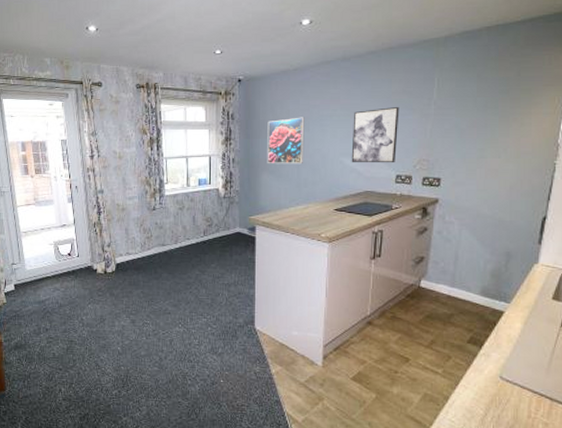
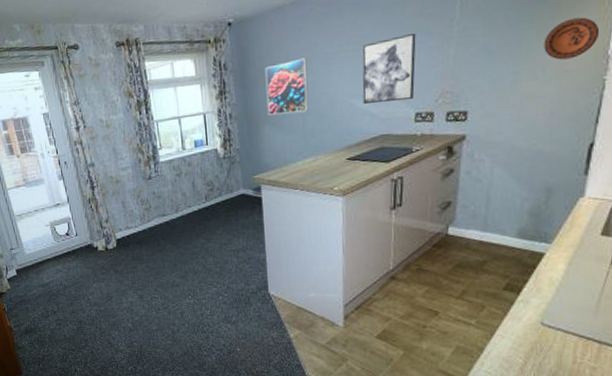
decorative plate: none [505,110,551,143] -> present [544,17,600,60]

